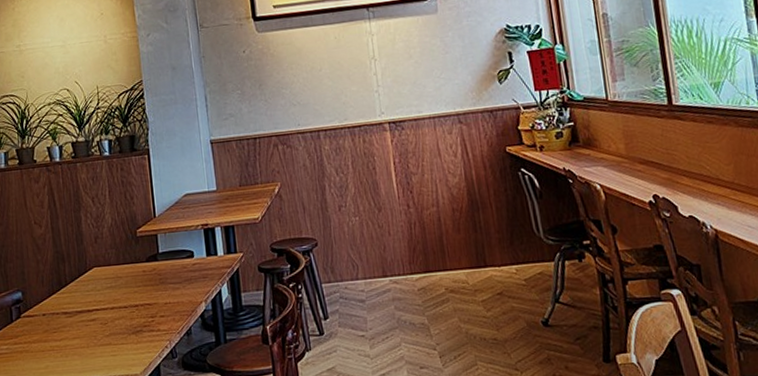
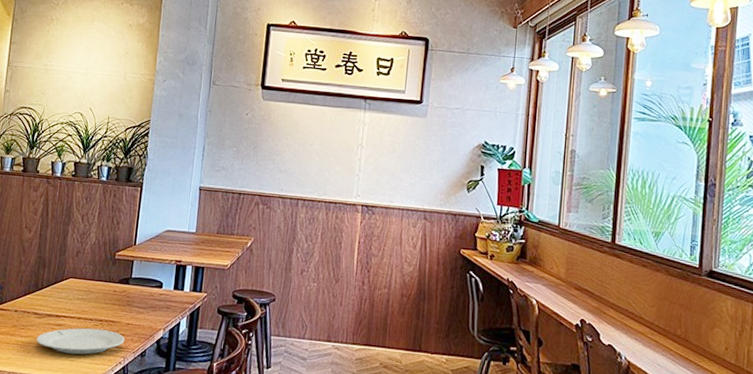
plate: none [71,314,166,349] -> present [36,328,125,355]

